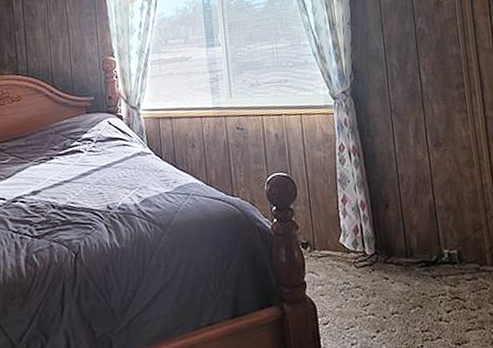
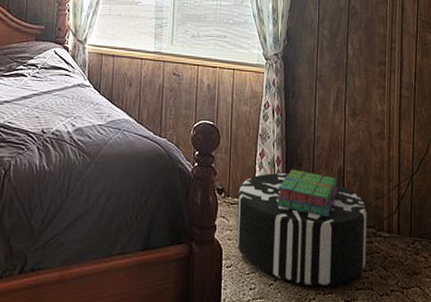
pouf: none [324,217,473,333] -> present [236,173,367,286]
stack of books: none [366,211,432,259] -> present [276,169,337,218]

